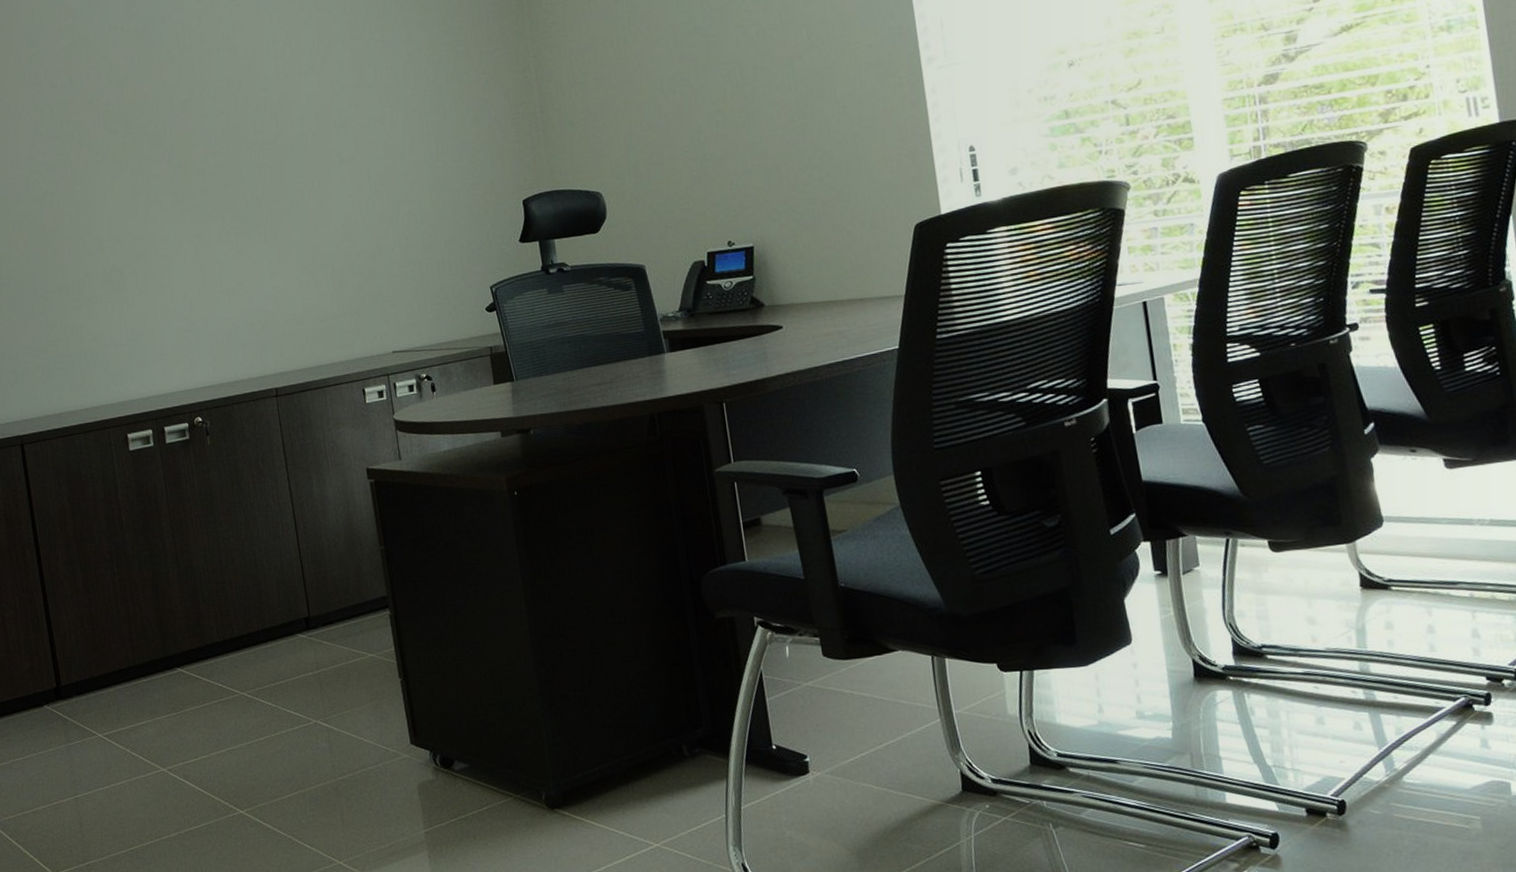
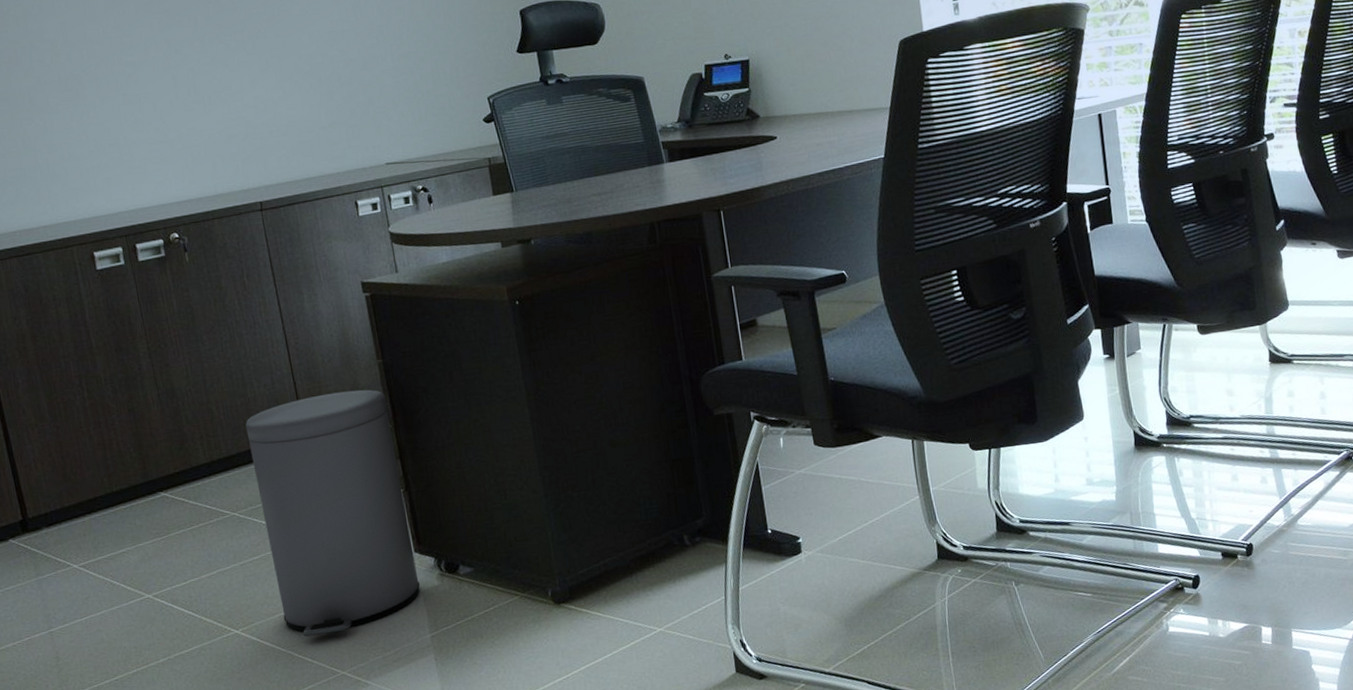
pedal bin: none [256,575,415,822] -> present [245,389,420,637]

